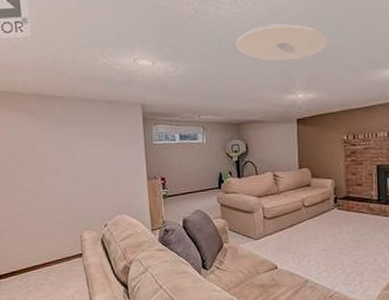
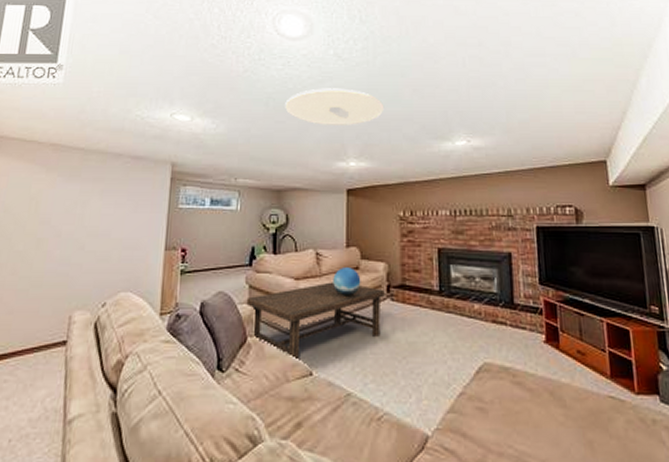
coffee table: none [219,197,333,257] -> present [246,282,385,359]
decorative globe: none [289,185,313,208] -> present [333,267,361,297]

